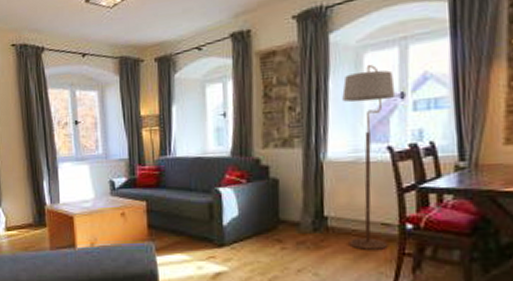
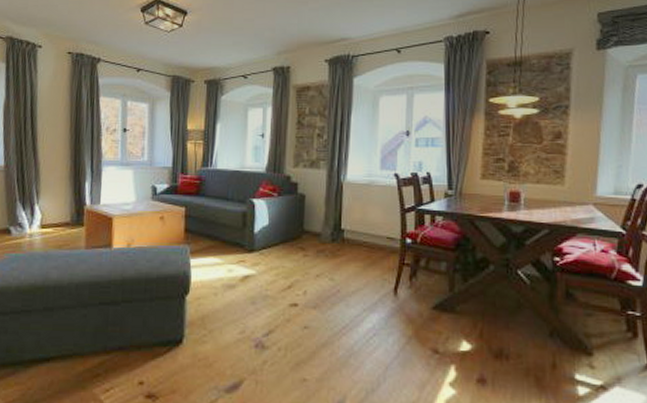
floor lamp: present [342,65,396,250] -> none [360,107,403,260]

